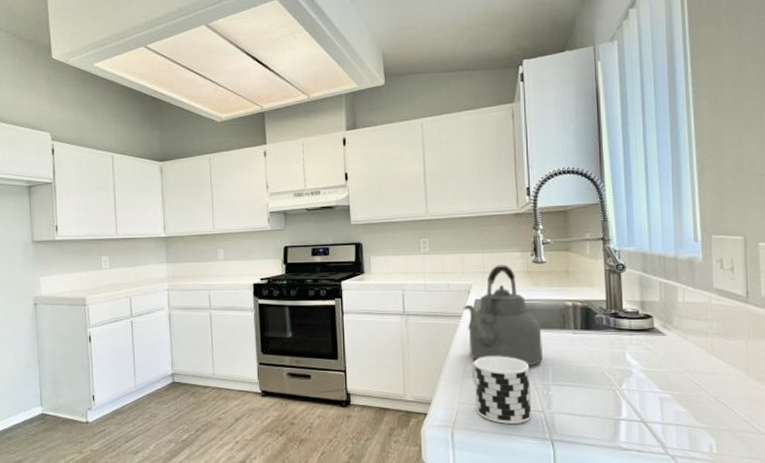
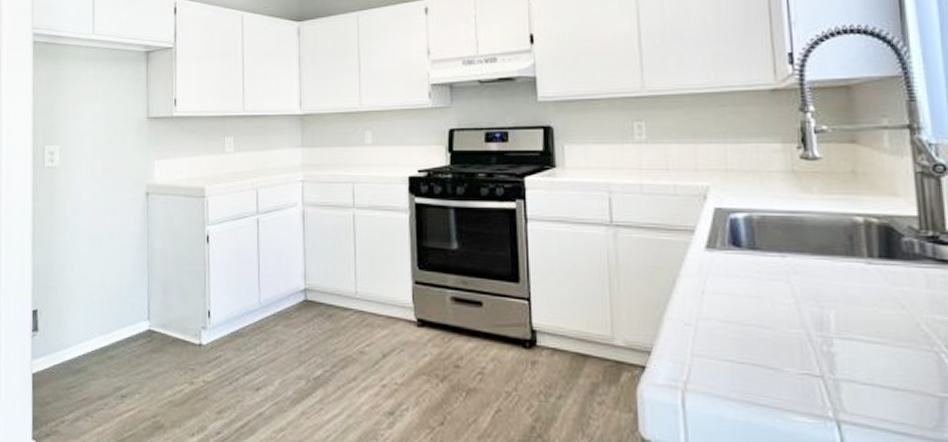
kettle: present [463,265,544,367] -> none [696,160,821,309]
cup: present [470,356,532,424] -> none [709,290,805,392]

